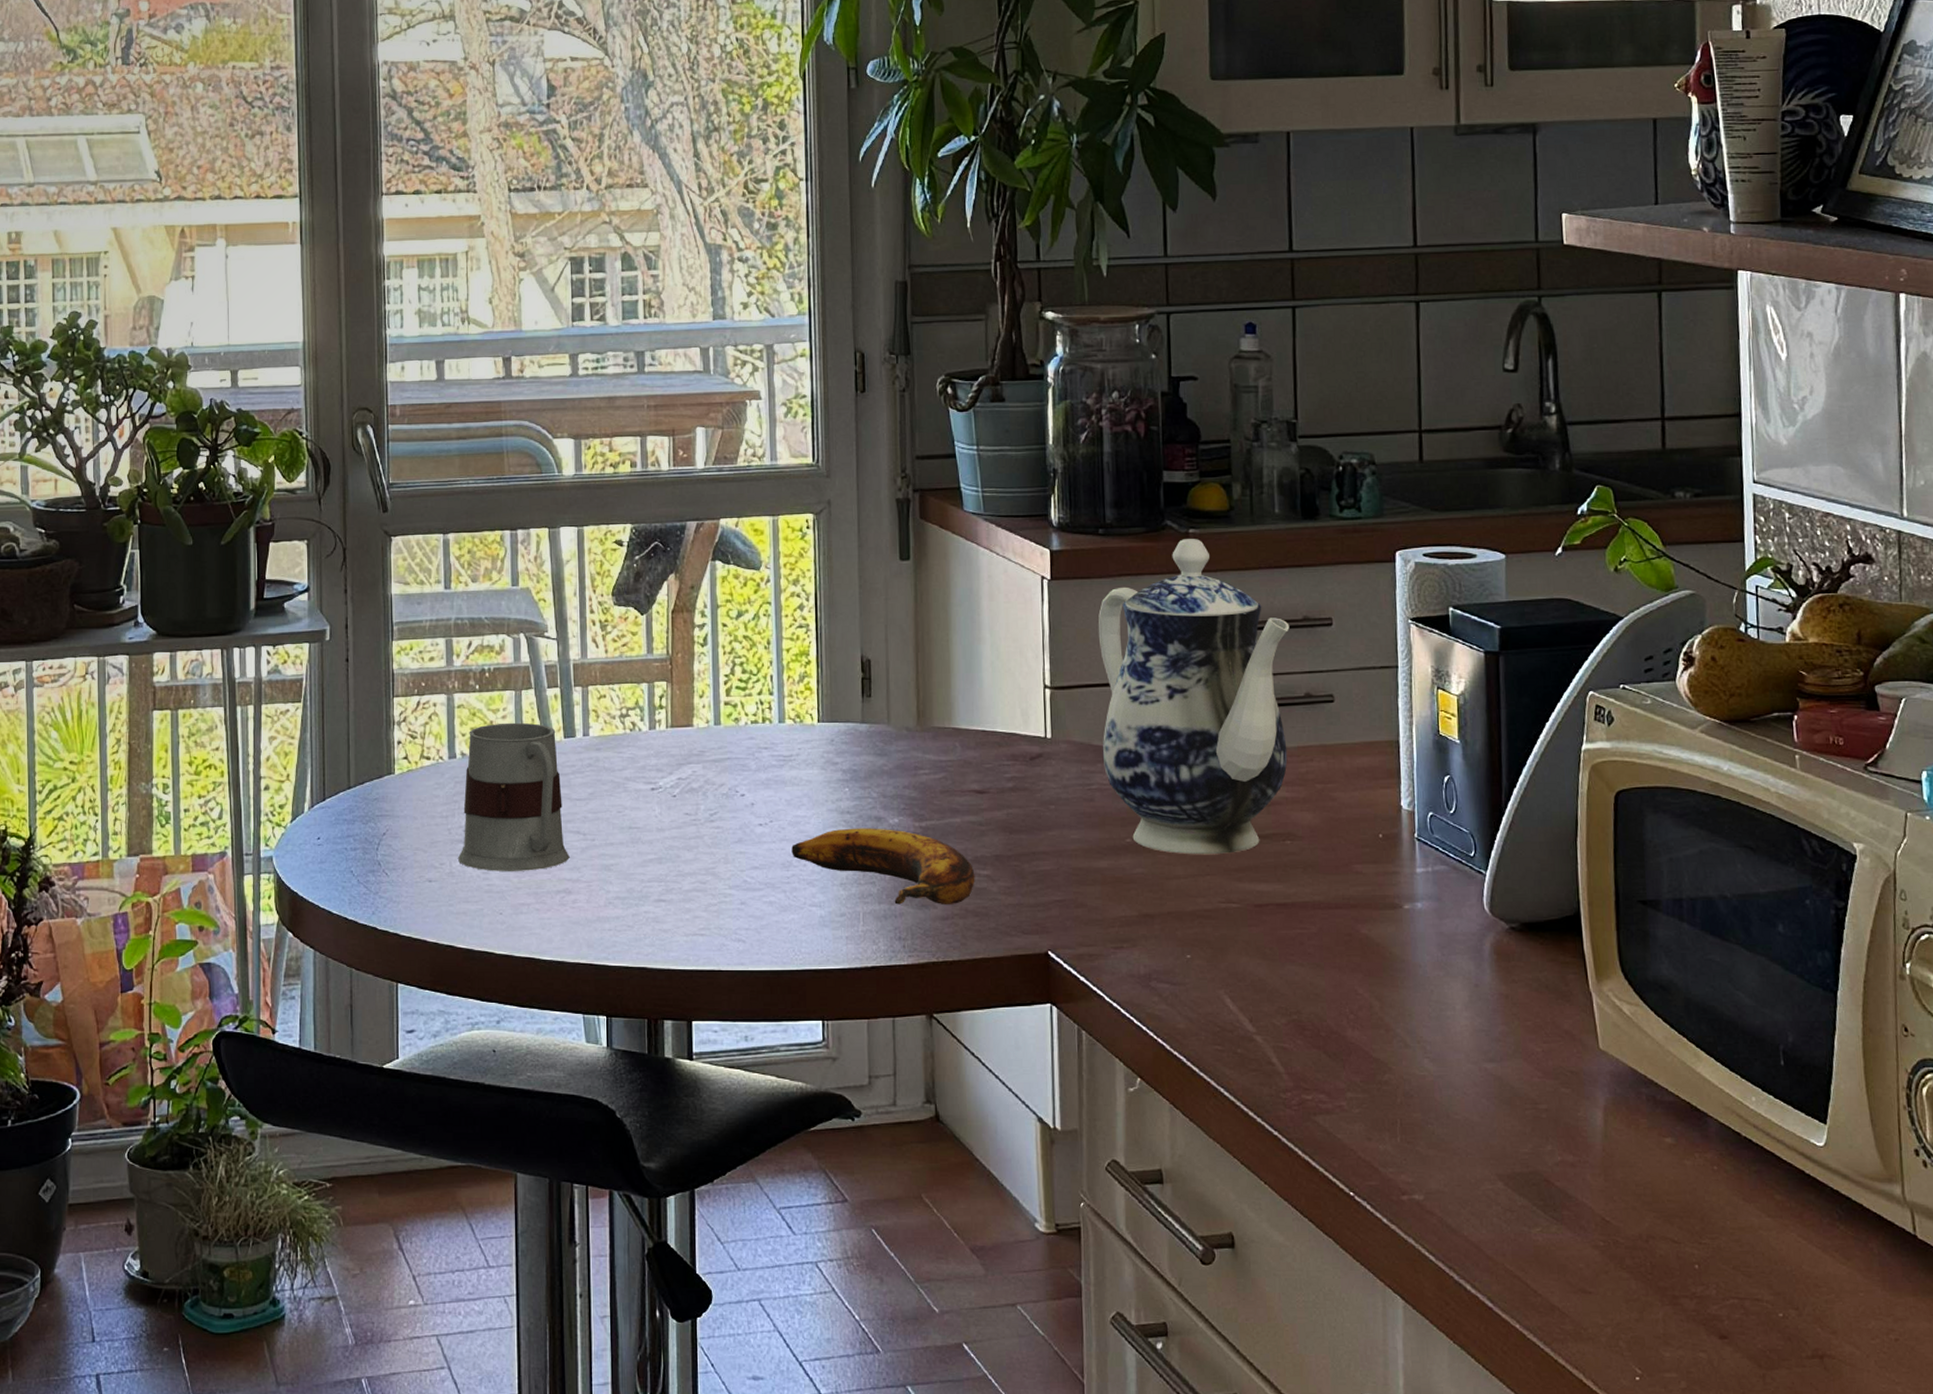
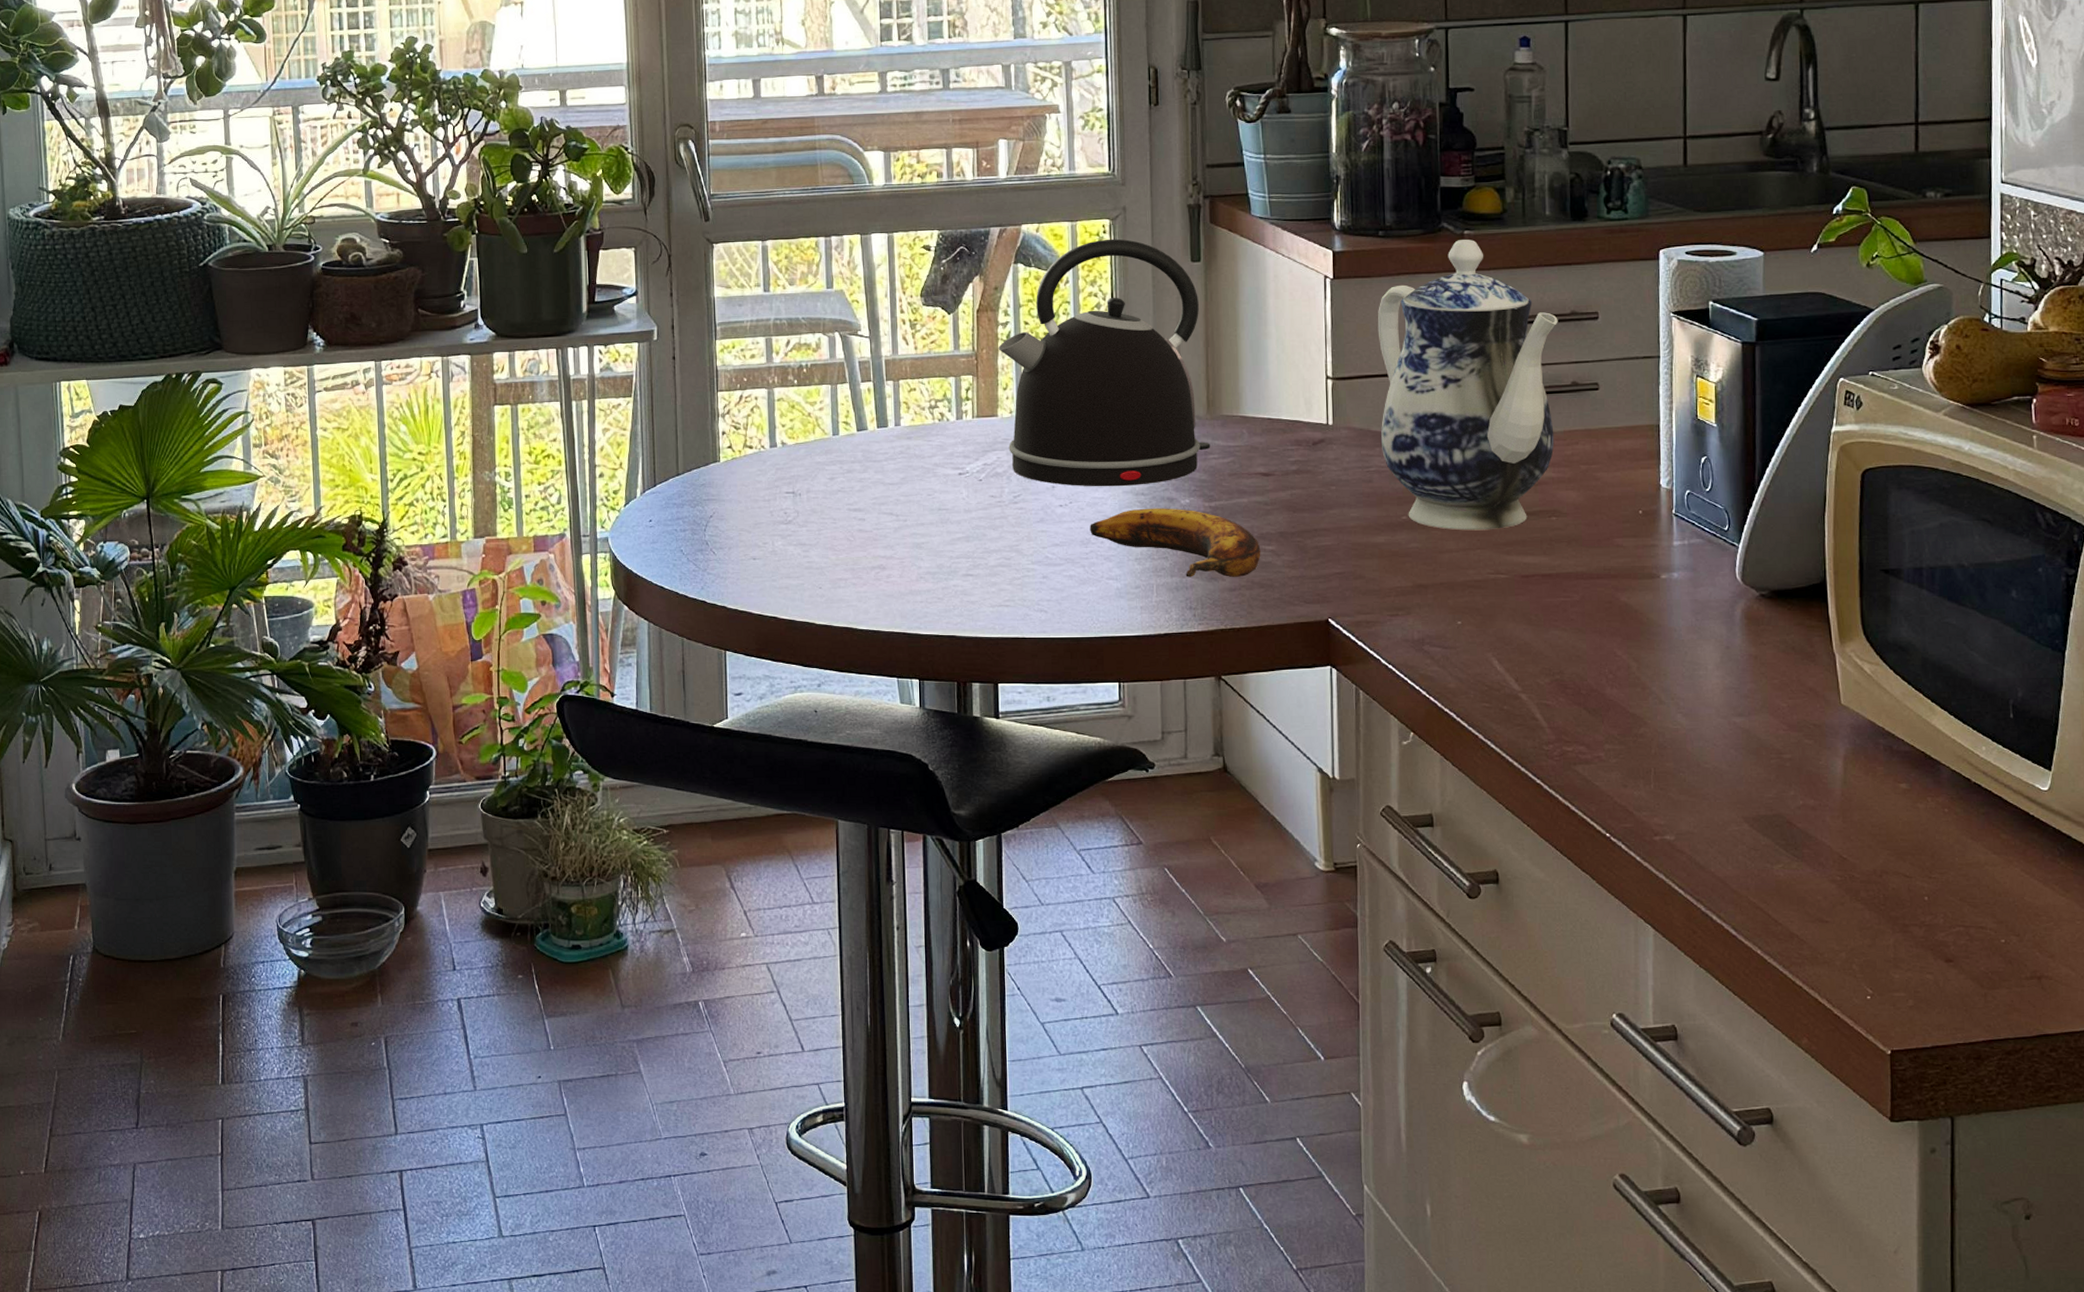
mug: present [458,722,570,871] -> none [780,414,884,550]
kettle: none [694,534,921,805] -> present [998,238,1211,487]

